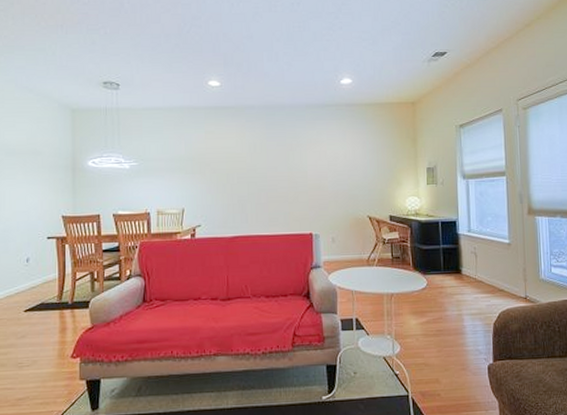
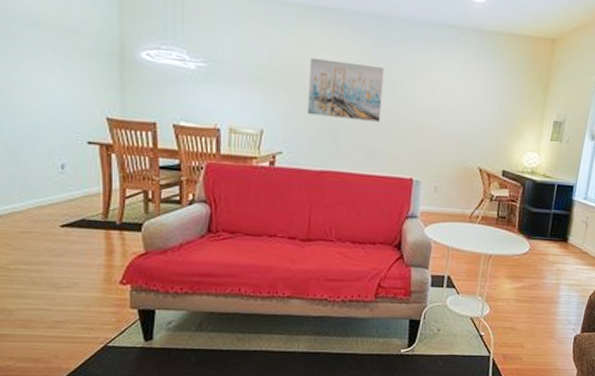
wall art: none [218,145,279,191] -> present [308,57,385,122]

